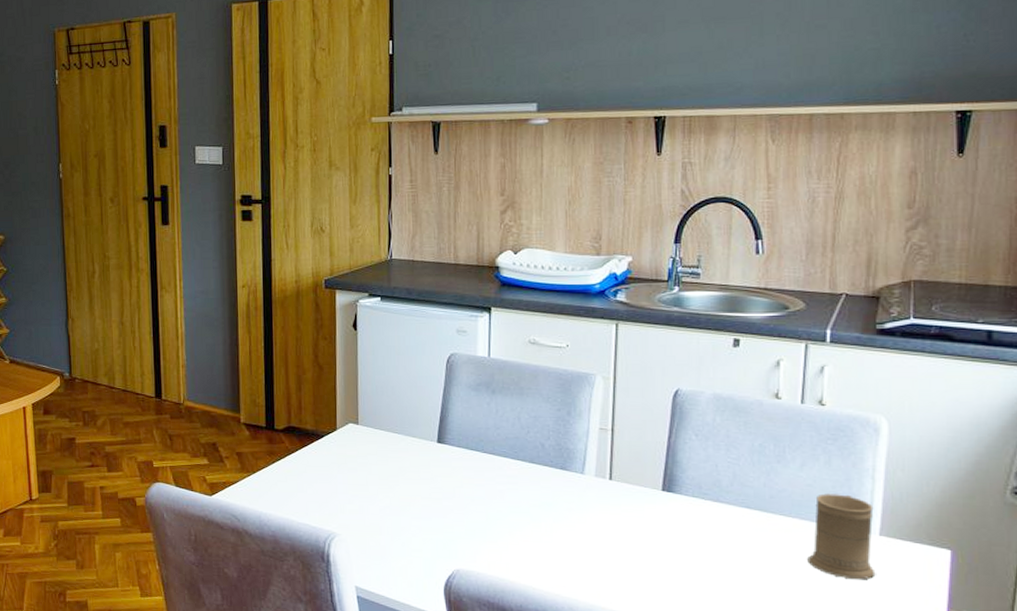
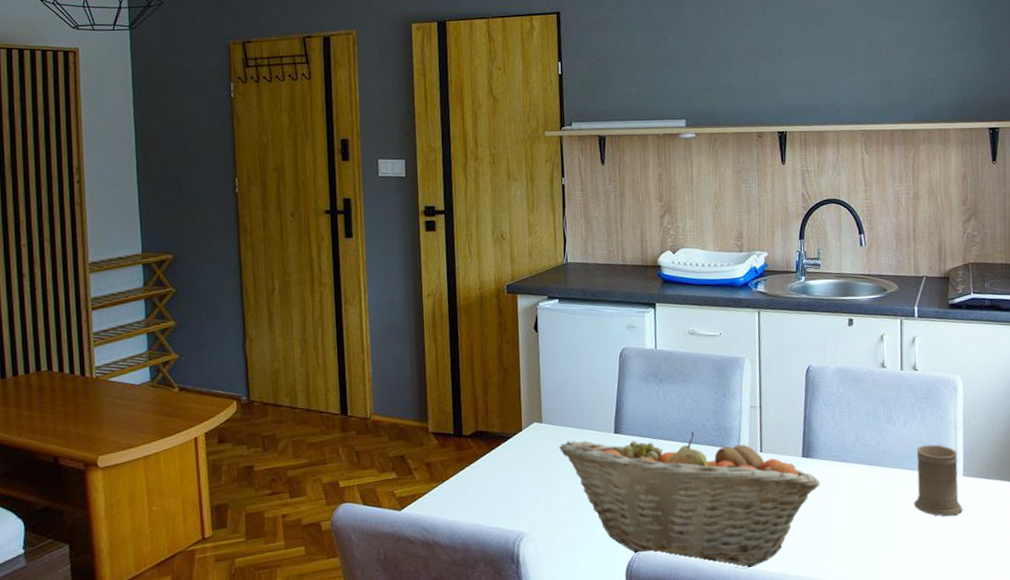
fruit basket: none [375,446,684,603] -> present [558,431,821,569]

